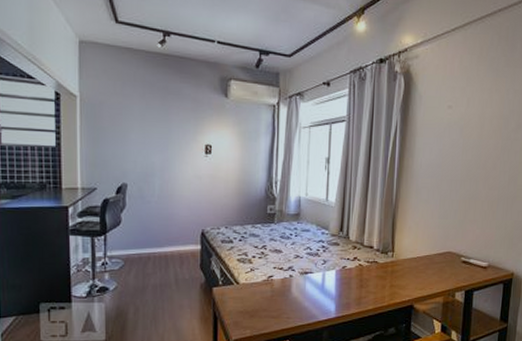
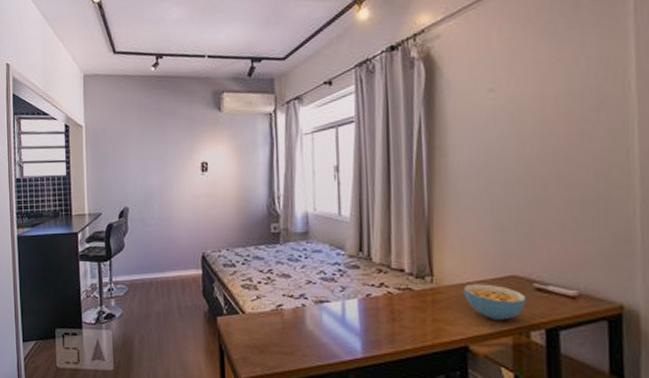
cereal bowl: none [414,258,456,284] -> present [463,283,527,320]

